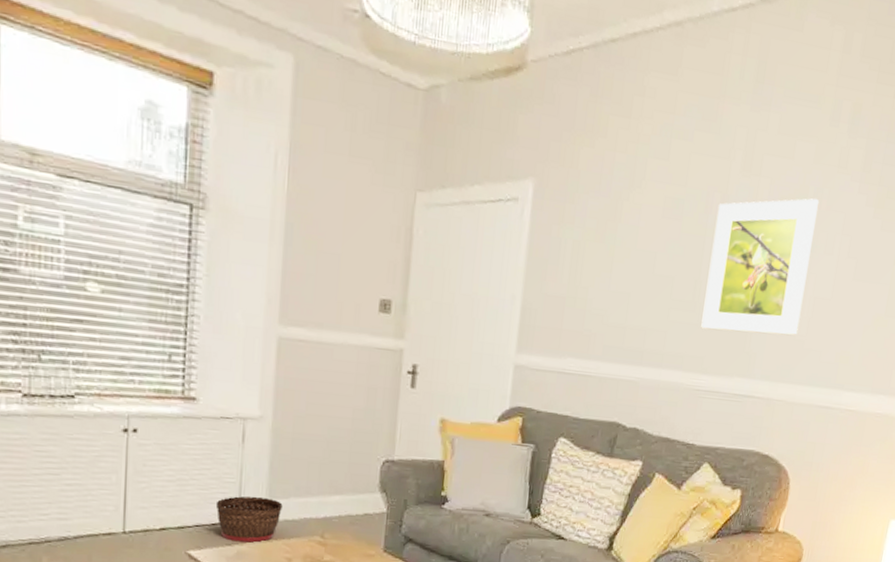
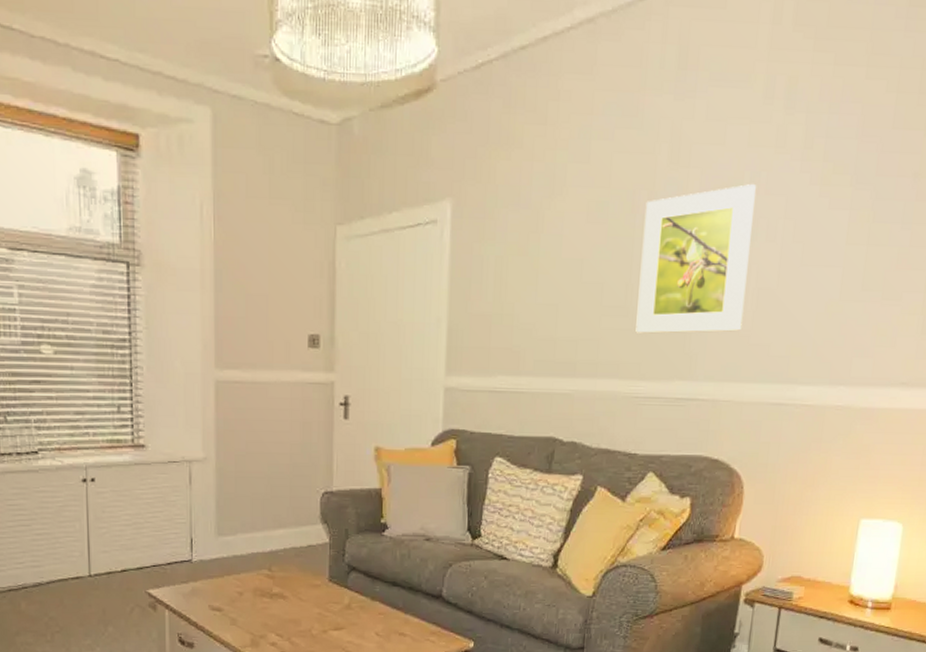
basket: present [215,496,283,543] -> none [169,534,231,579]

